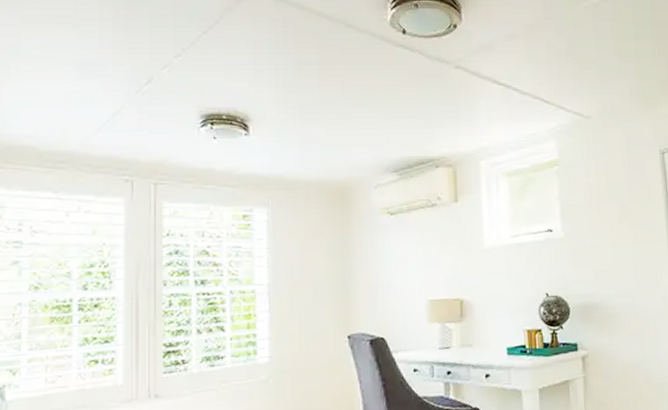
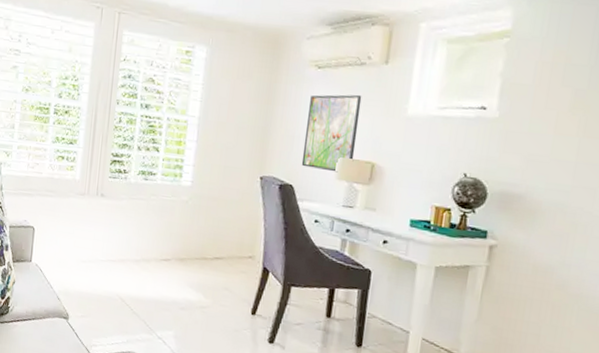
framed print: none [388,235,442,316] -> present [301,94,362,173]

